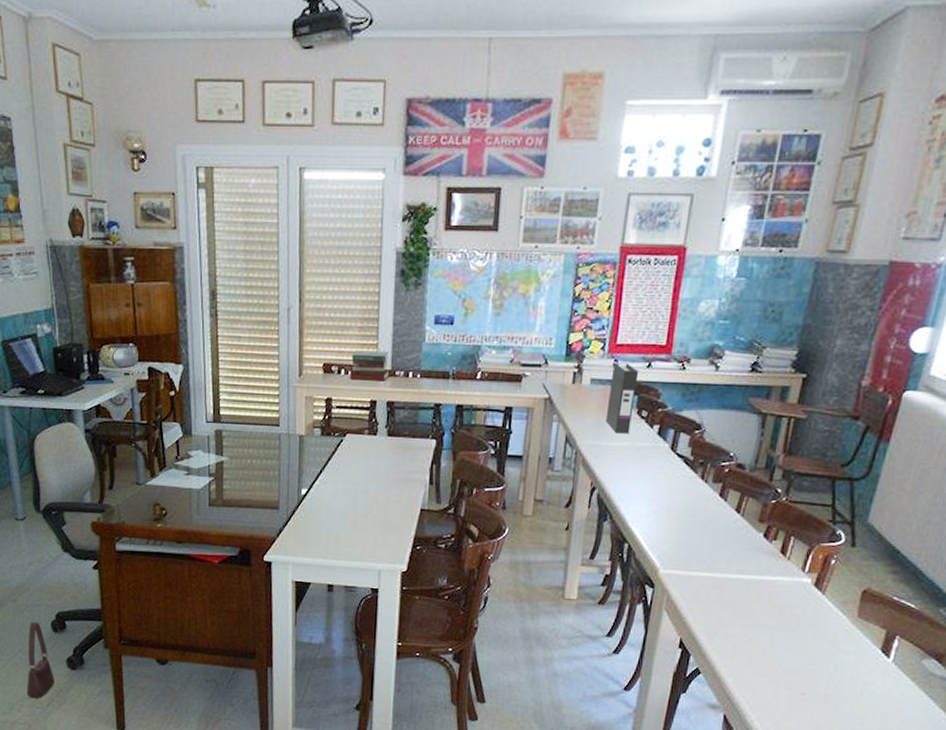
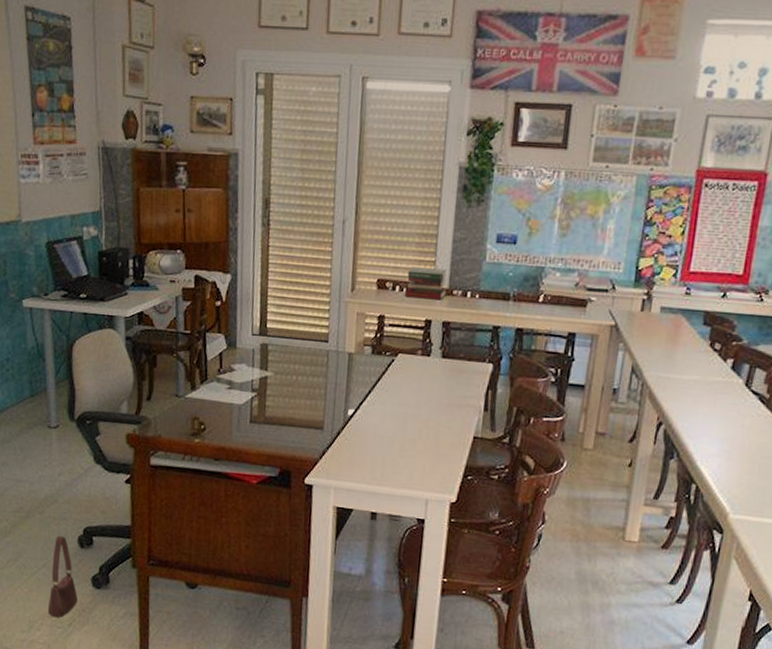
binder: present [605,363,639,434] -> none [675,291,713,367]

